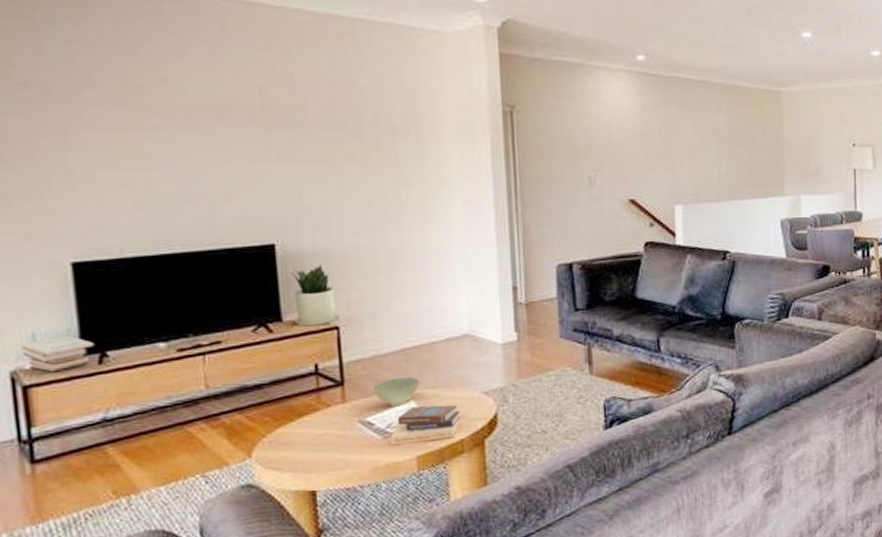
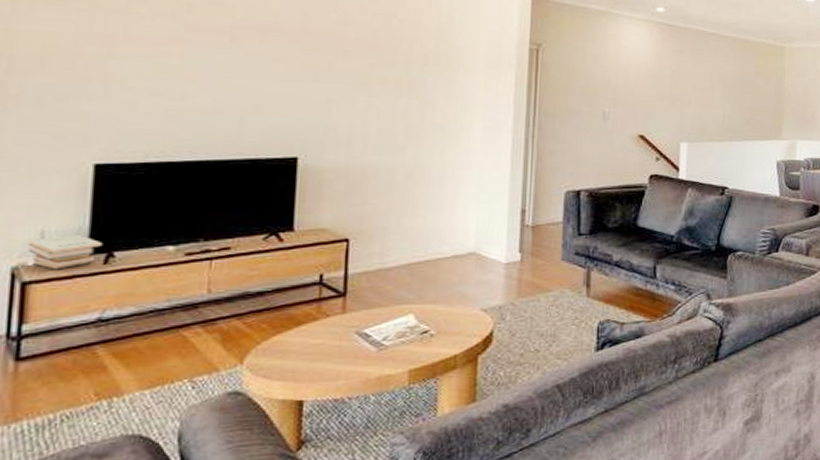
planter: present [291,265,341,326] -> none [305,179,352,237]
bowl: present [371,377,421,407] -> none [372,291,422,320]
books: present [390,405,461,446] -> none [384,320,458,358]

